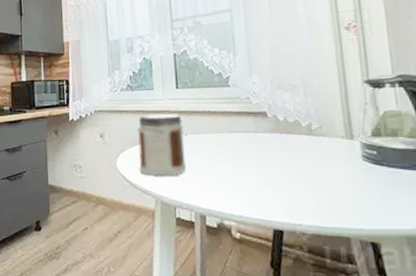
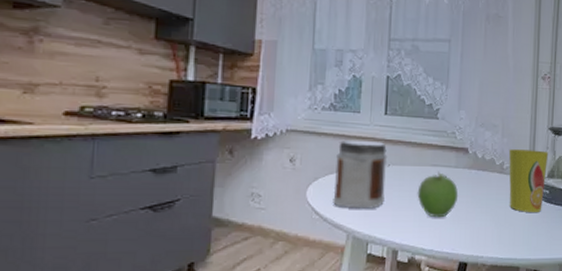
fruit: none [217,137,263,184] -> present [417,171,459,218]
cup: none [316,107,371,176] -> present [509,149,549,212]

